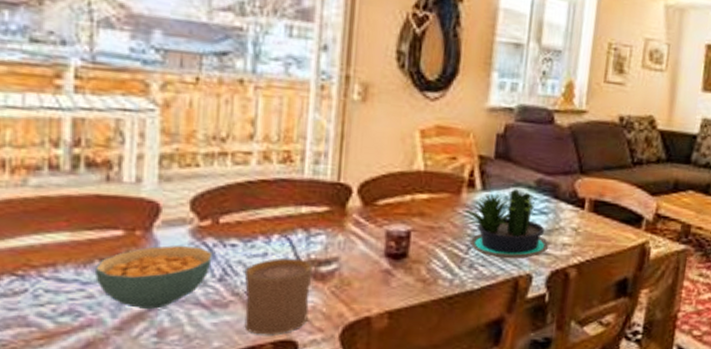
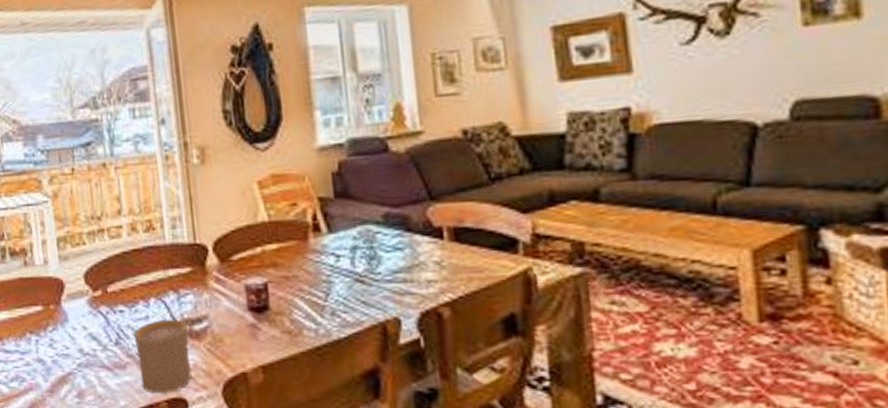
cereal bowl: present [94,245,212,310] -> none [27,315,108,374]
potted plant: present [462,189,549,259] -> none [313,227,413,303]

